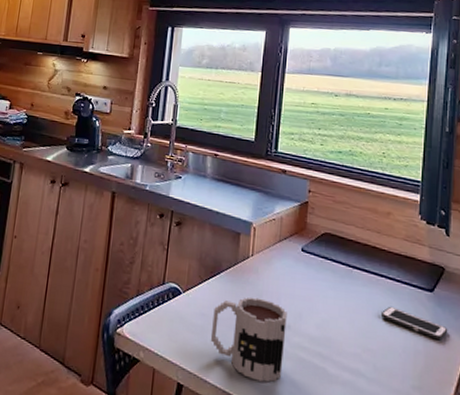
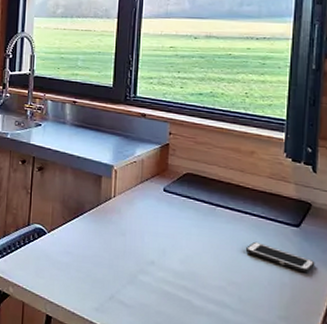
mug: present [210,297,287,383] -> none [76,235,151,314]

